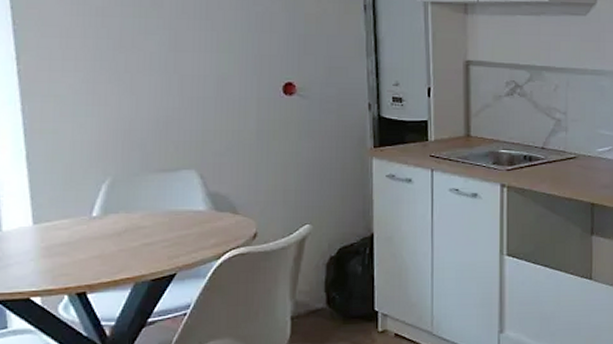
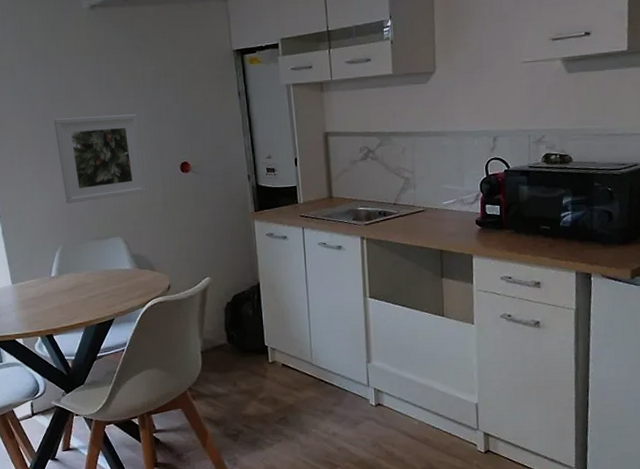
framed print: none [115,16,235,125] -> present [53,114,146,204]

